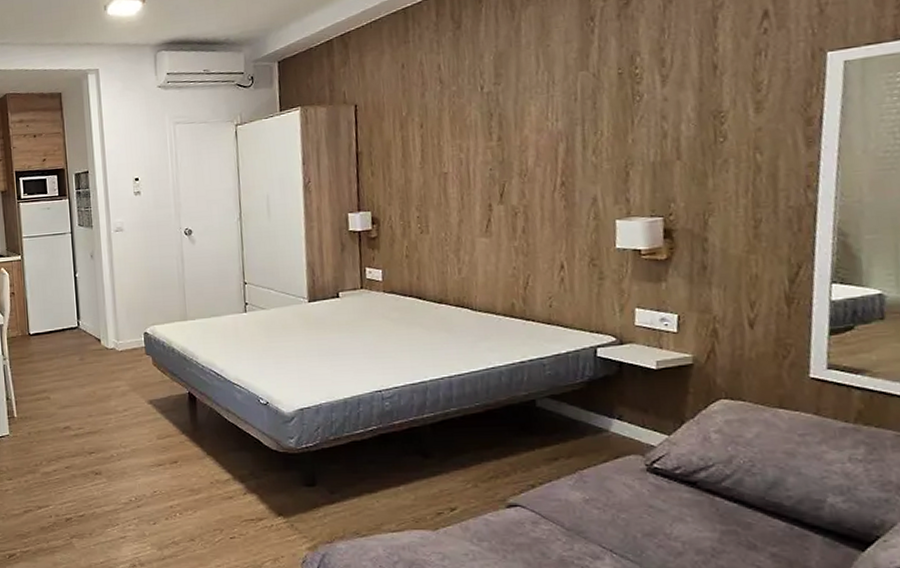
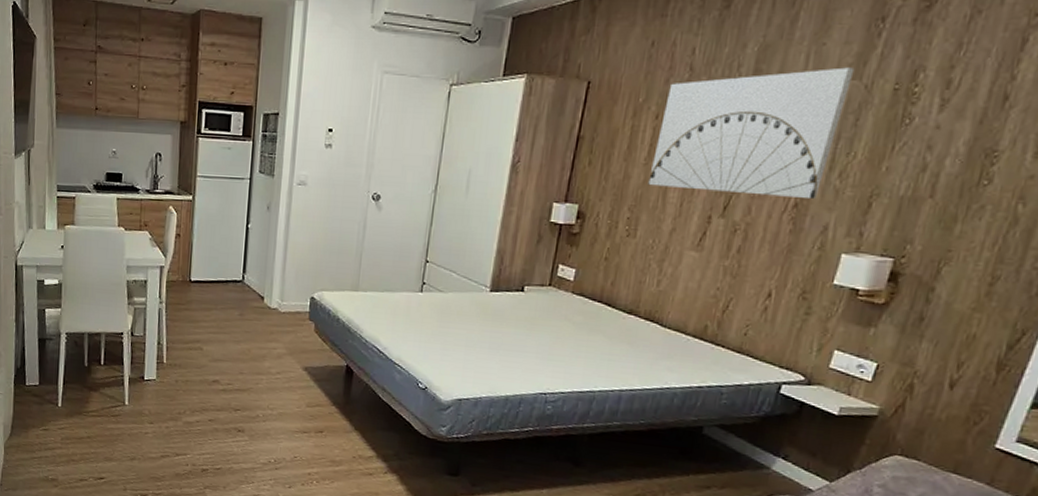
wall art: none [426,61,581,186] -> present [648,67,855,200]

